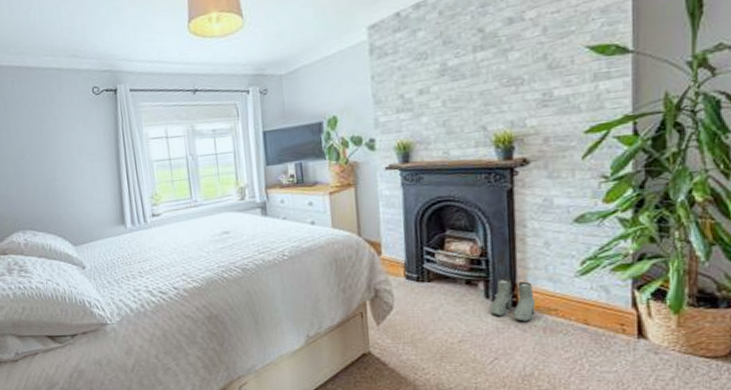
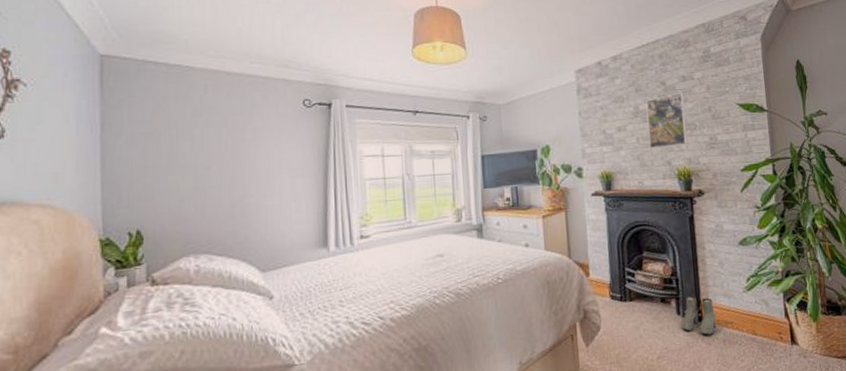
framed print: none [456,39,511,113] -> present [645,93,688,149]

